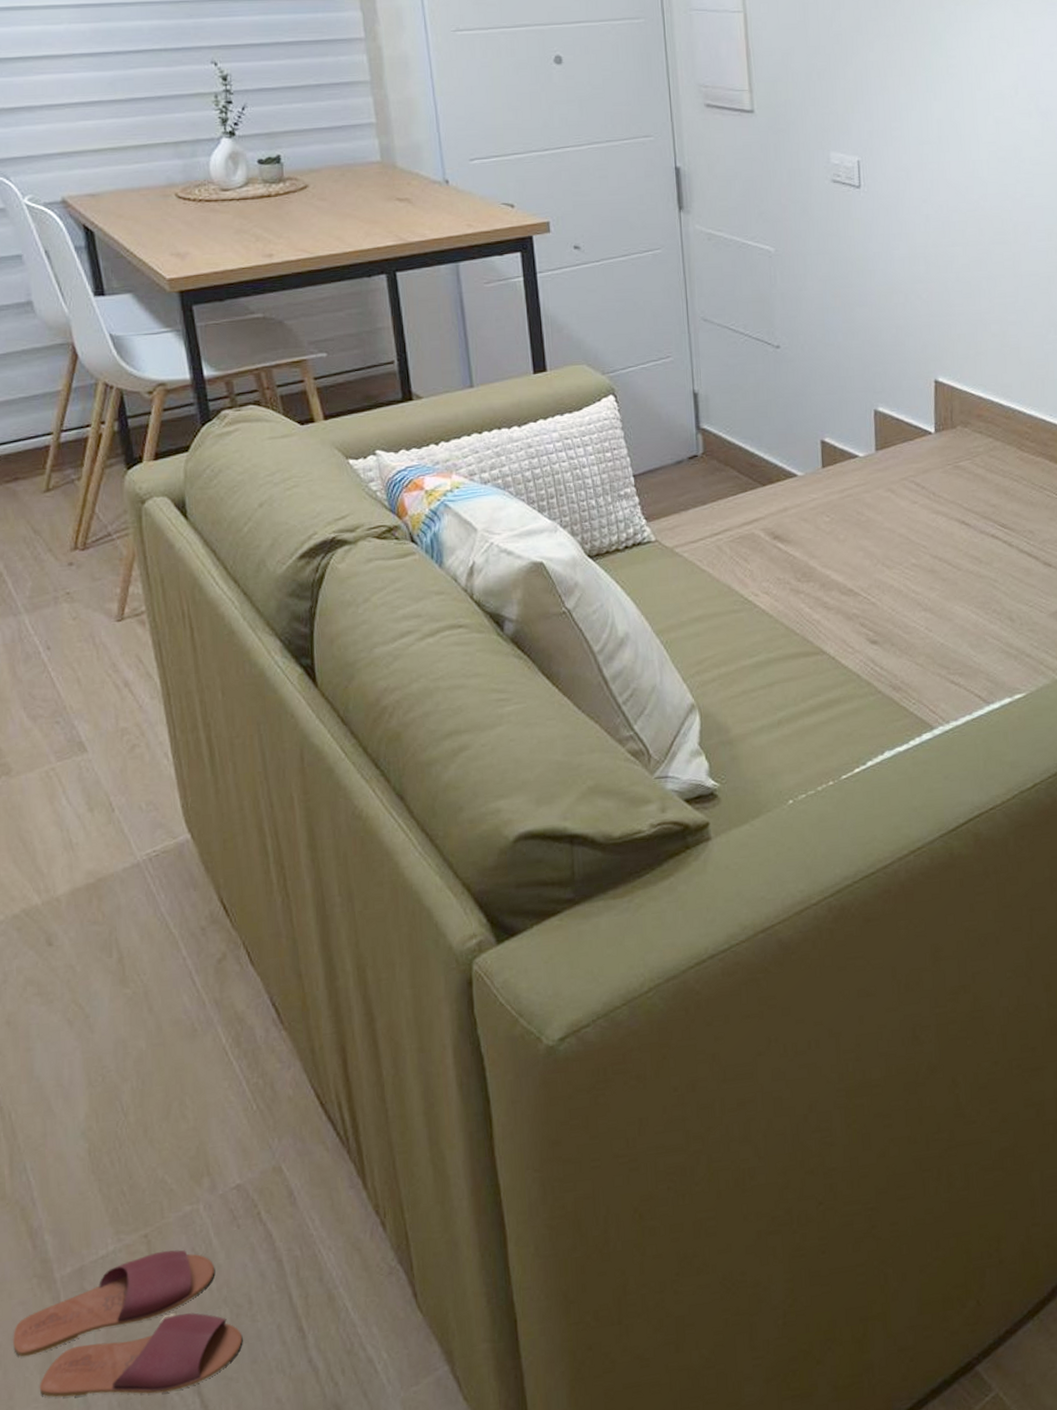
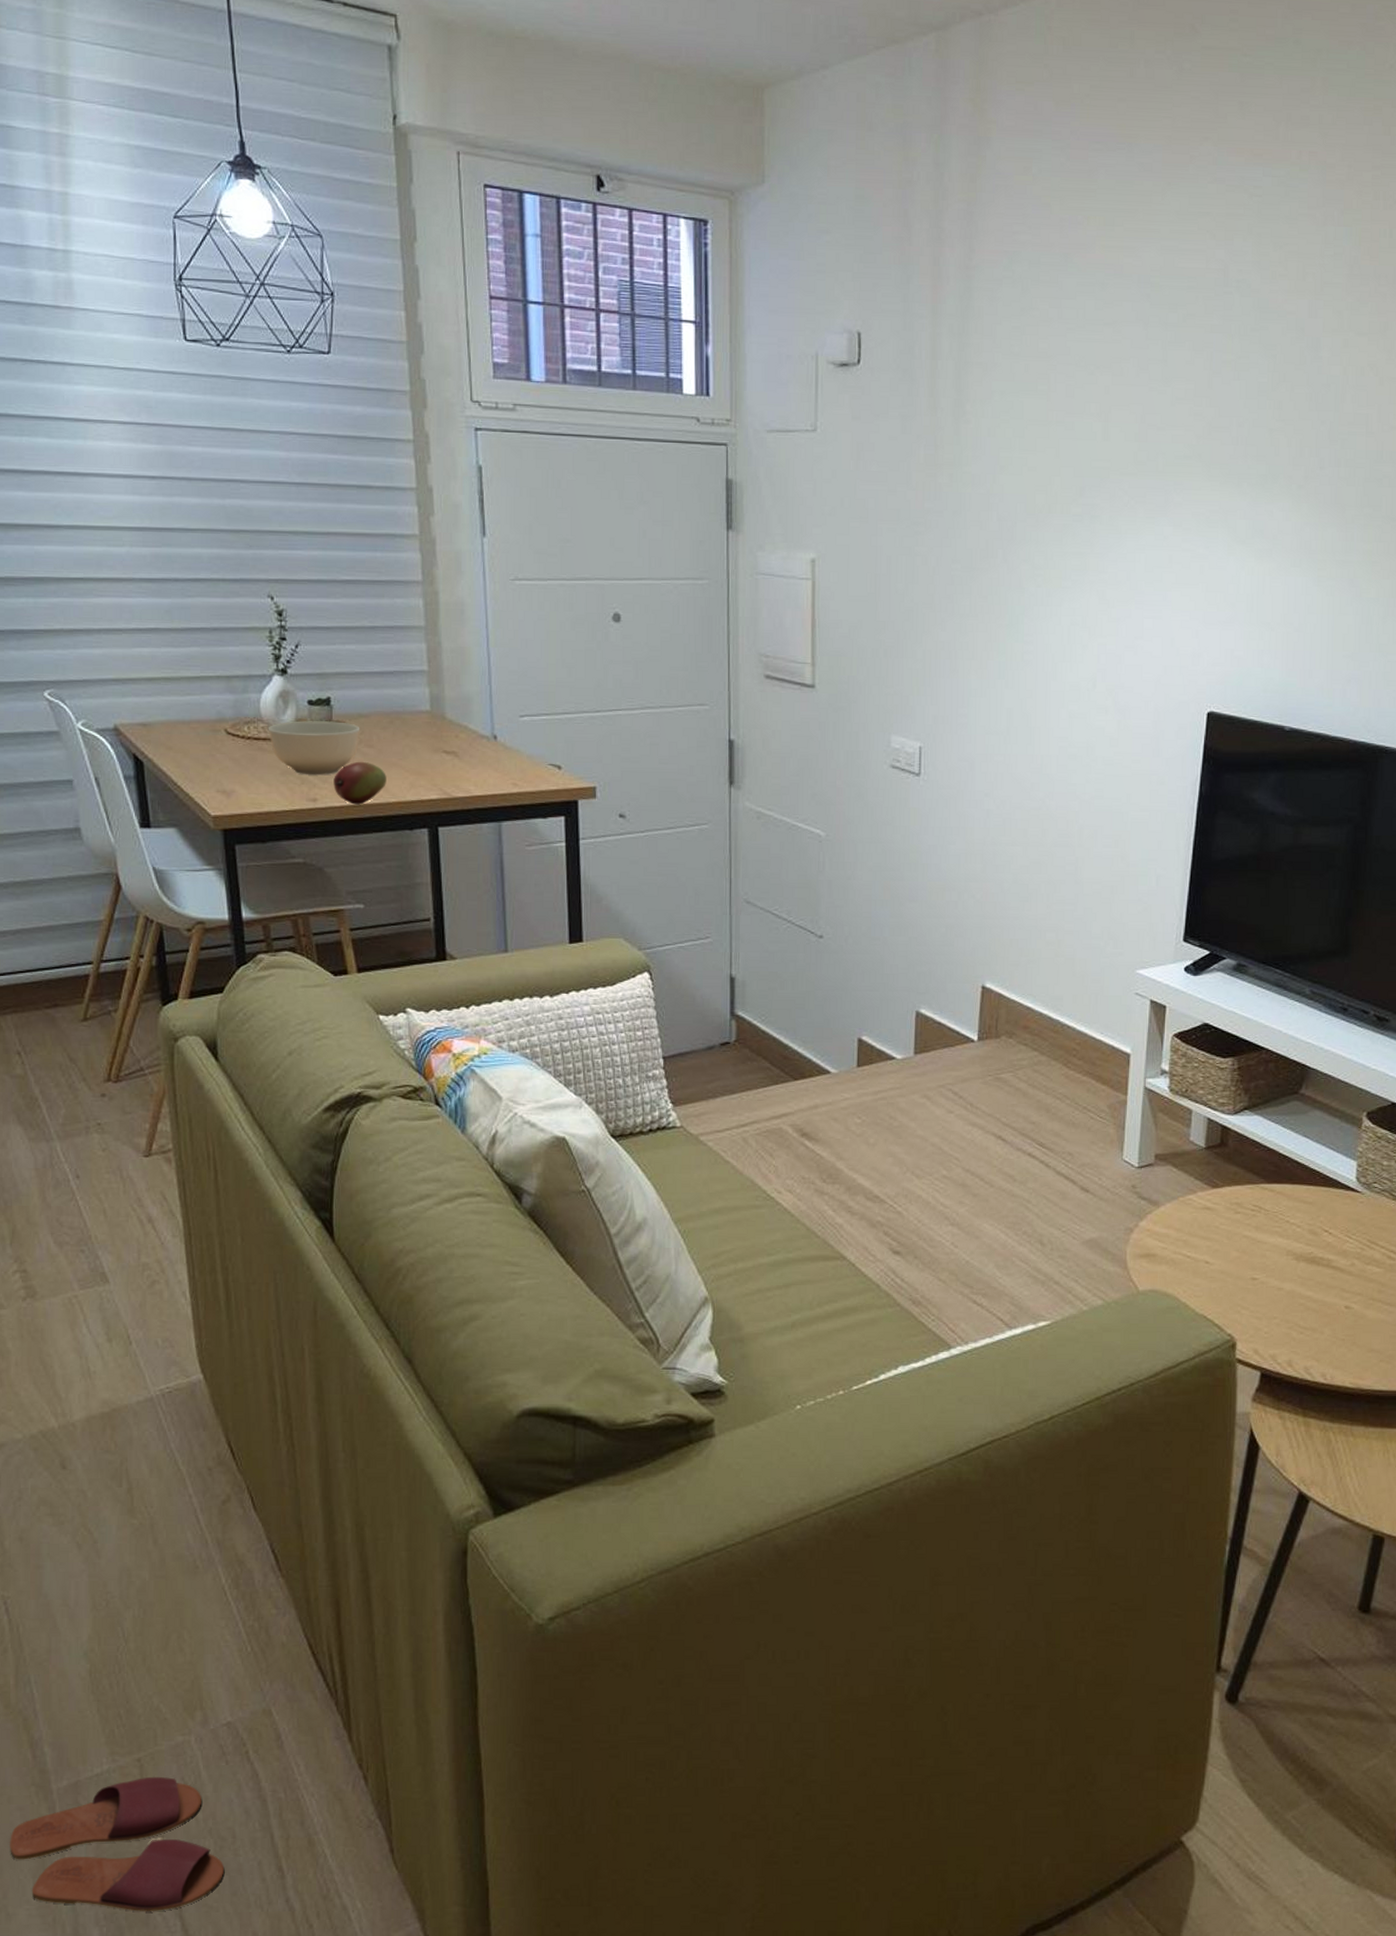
bowl: none [219,178,312,232] -> present [268,721,360,775]
fruit: none [288,214,342,257] -> present [333,761,386,805]

